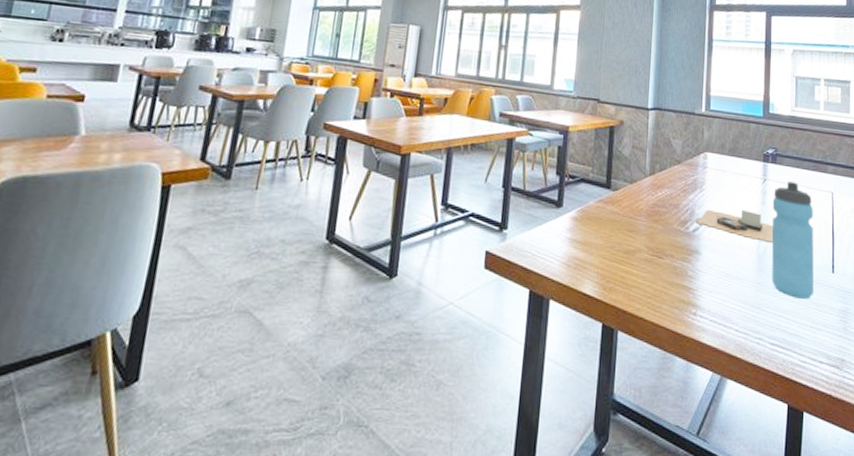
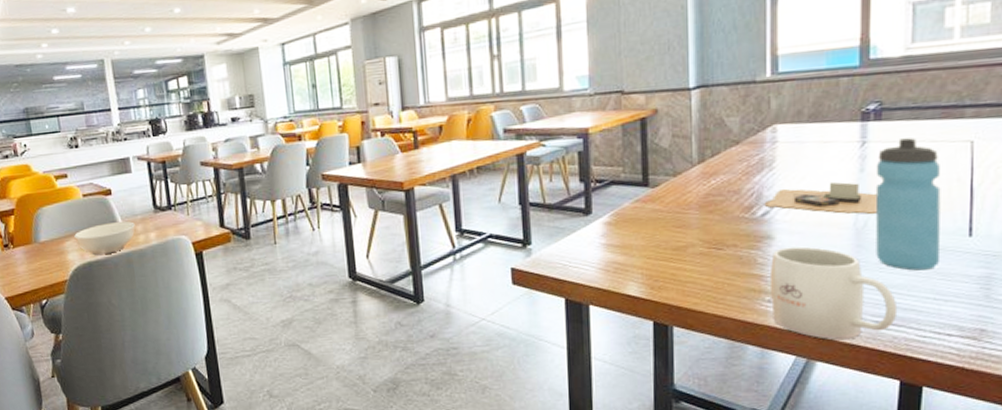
bowl: none [16,133,100,171] -> present [74,221,135,256]
mug: none [695,263,786,359] -> present [769,246,898,340]

